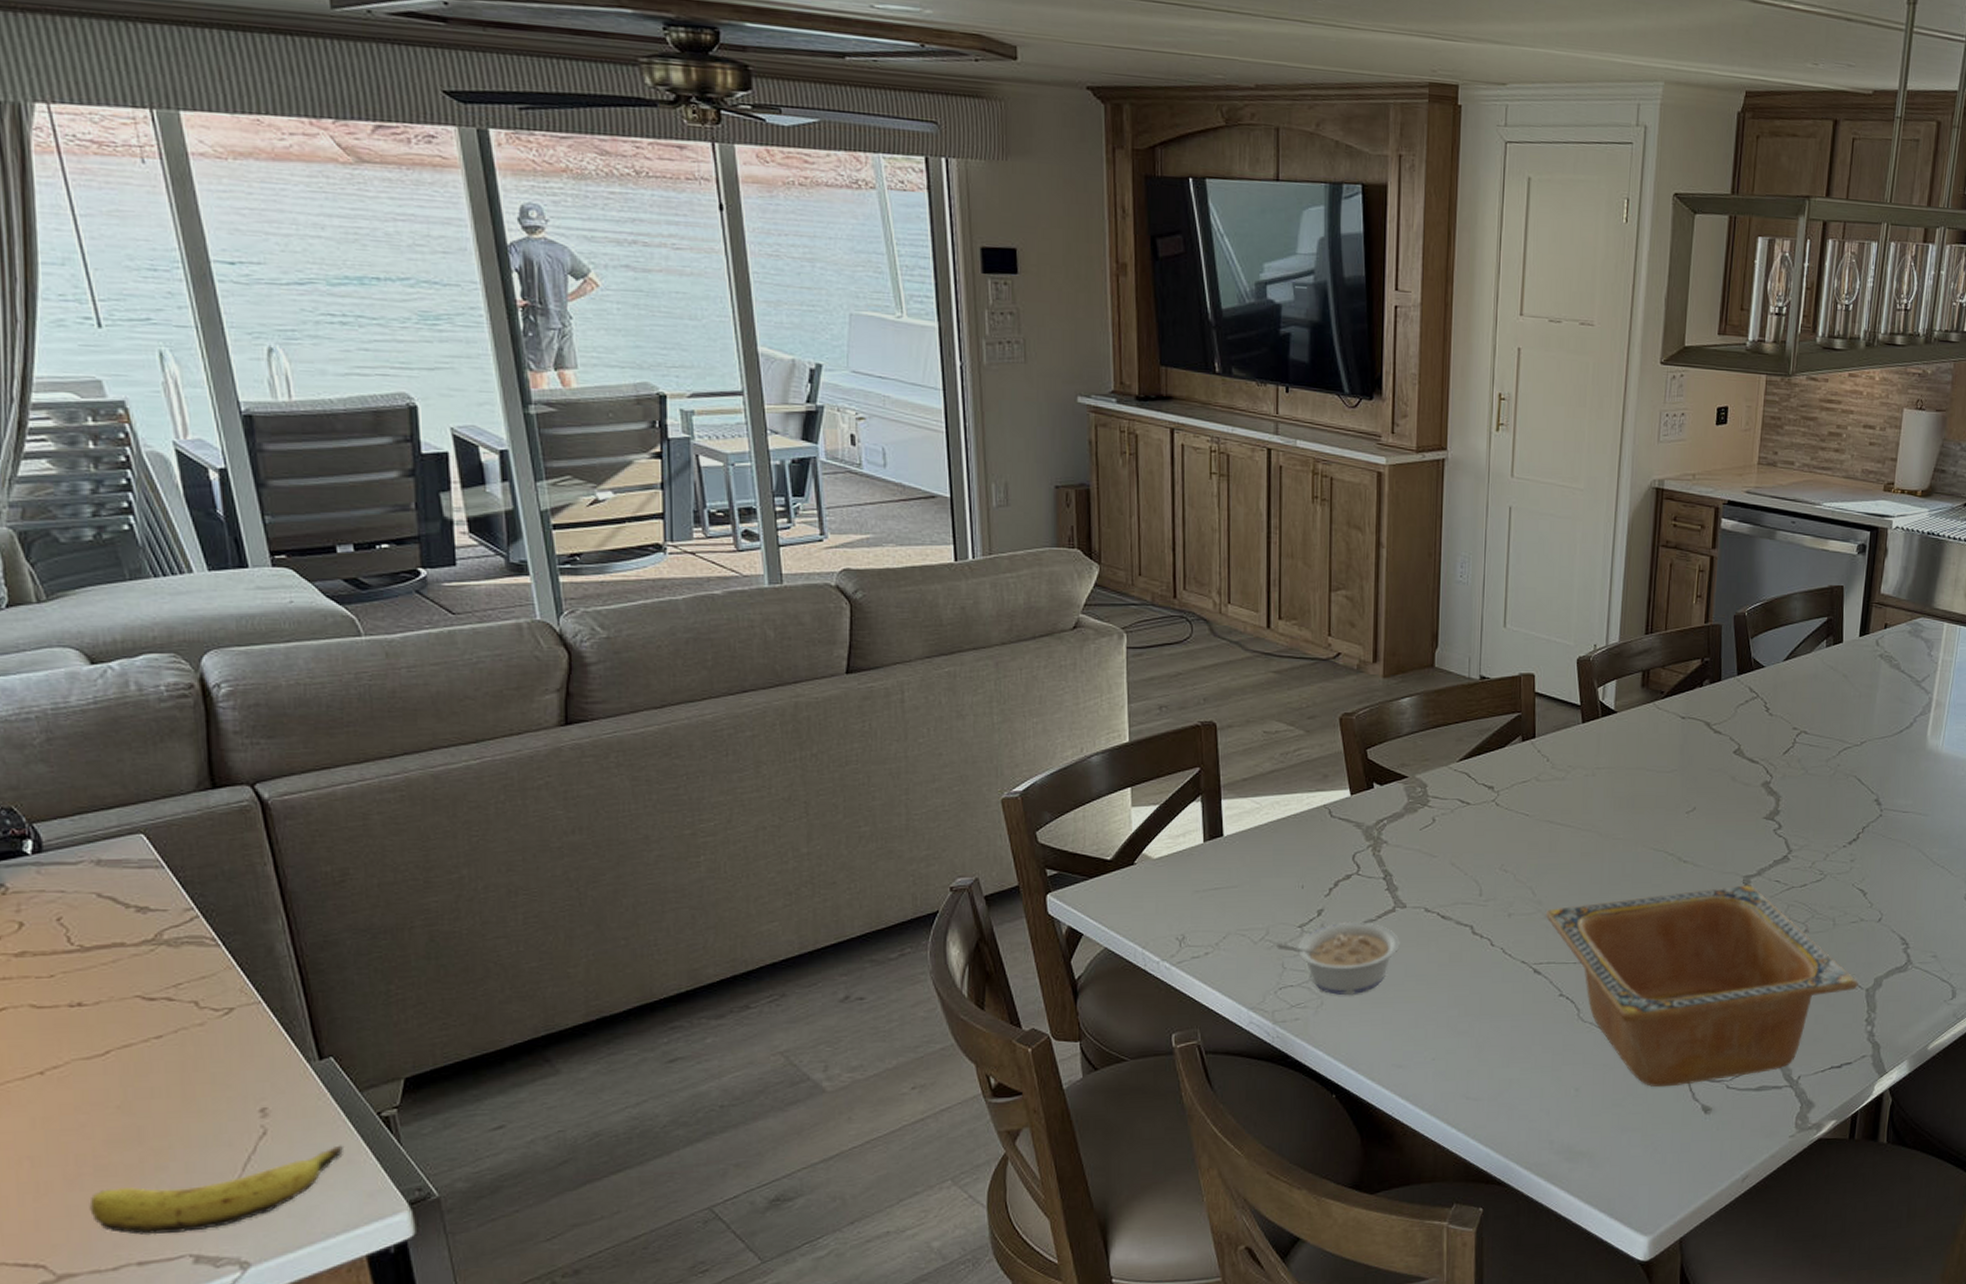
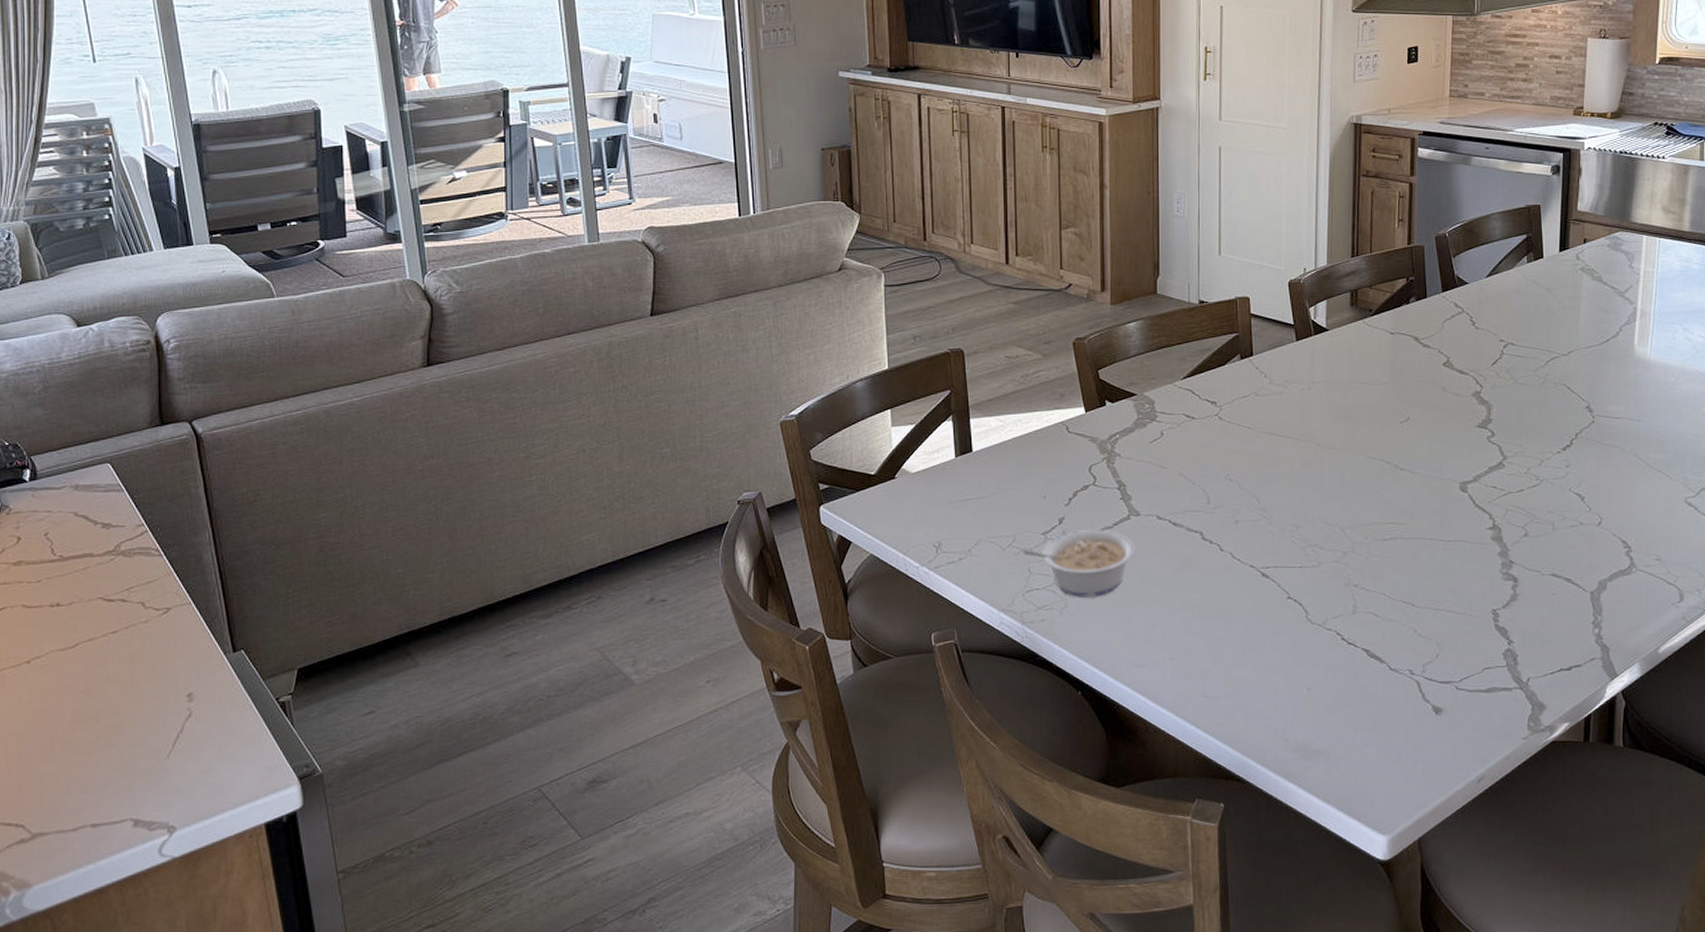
banana: present [89,1145,345,1236] -> none [58,726,250,801]
serving bowl: present [1545,885,1858,1088] -> none [1270,491,1582,688]

